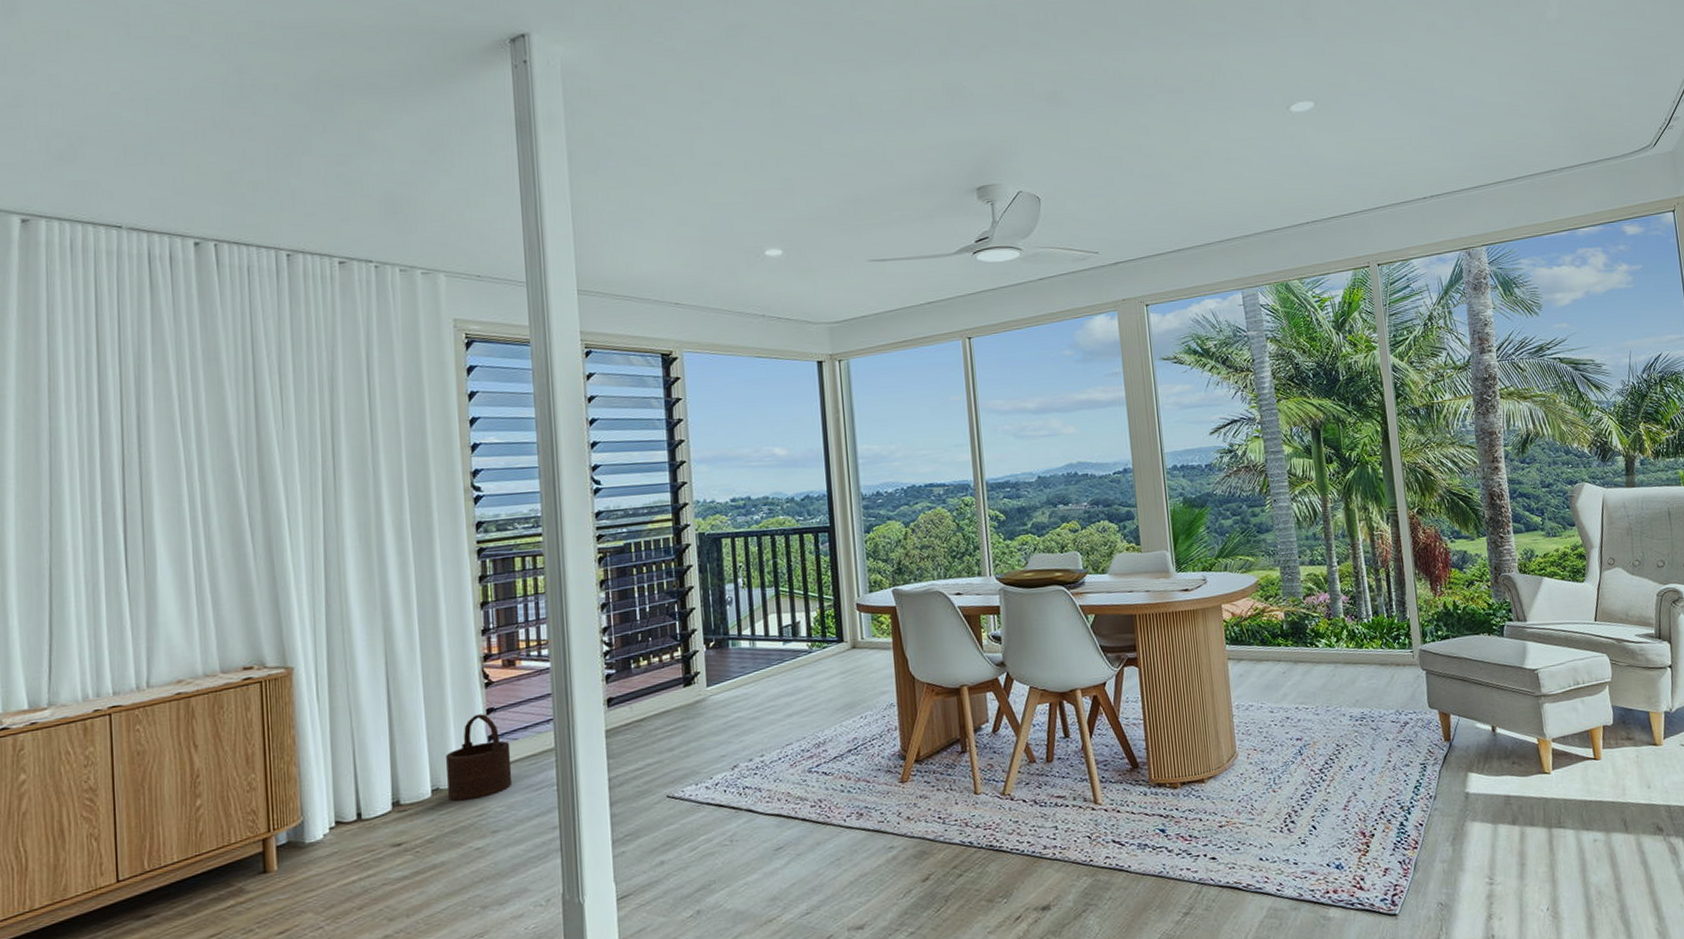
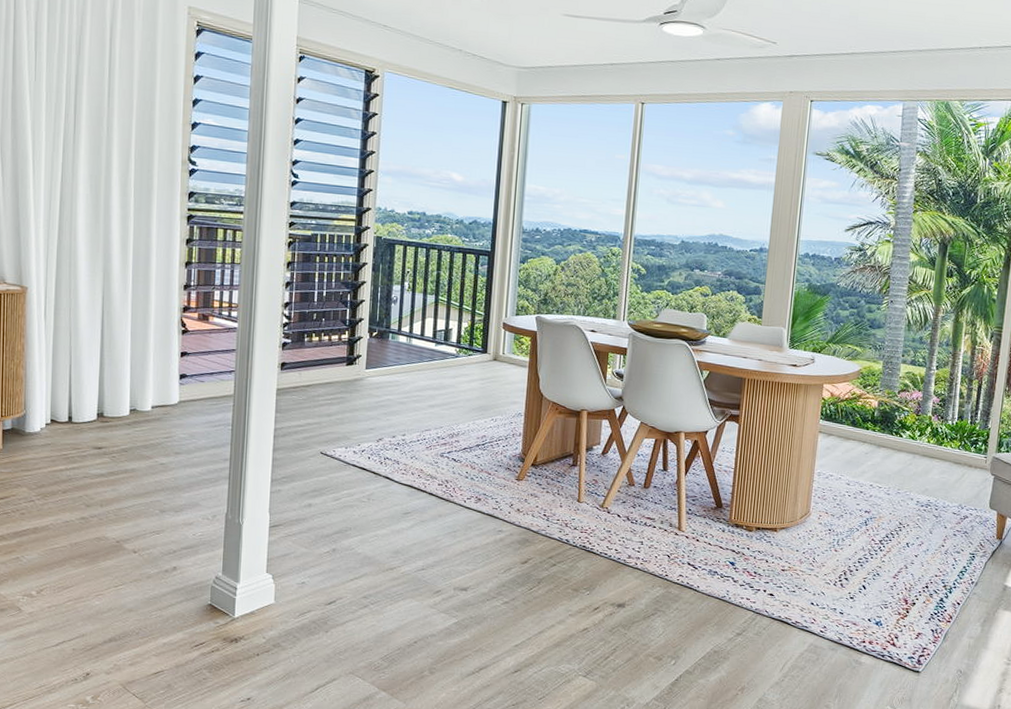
wooden bucket: present [446,714,513,801] -> none [143,355,197,424]

